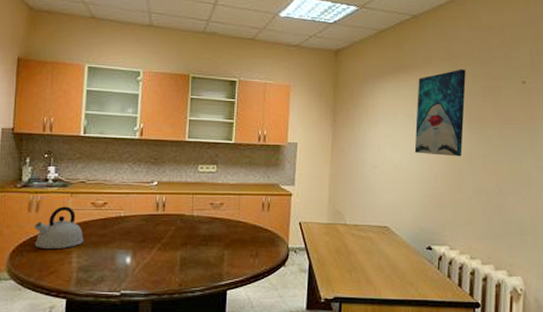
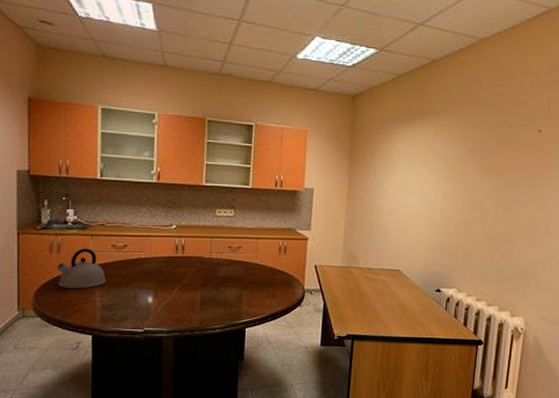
wall art: present [414,69,466,157] -> none [428,116,483,204]

